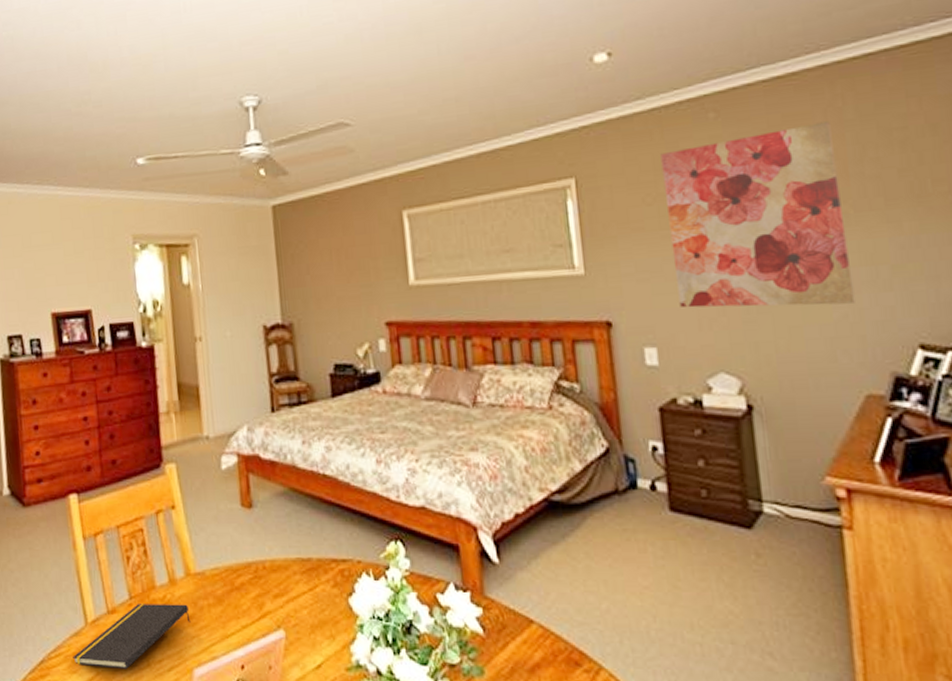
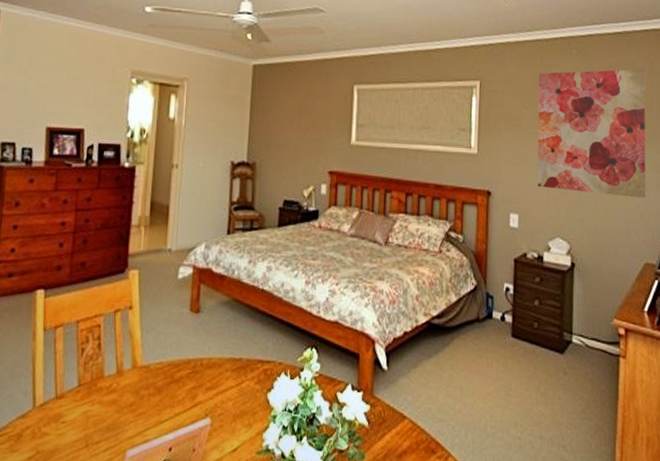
notepad: present [73,604,191,669] -> none [16,391,131,449]

